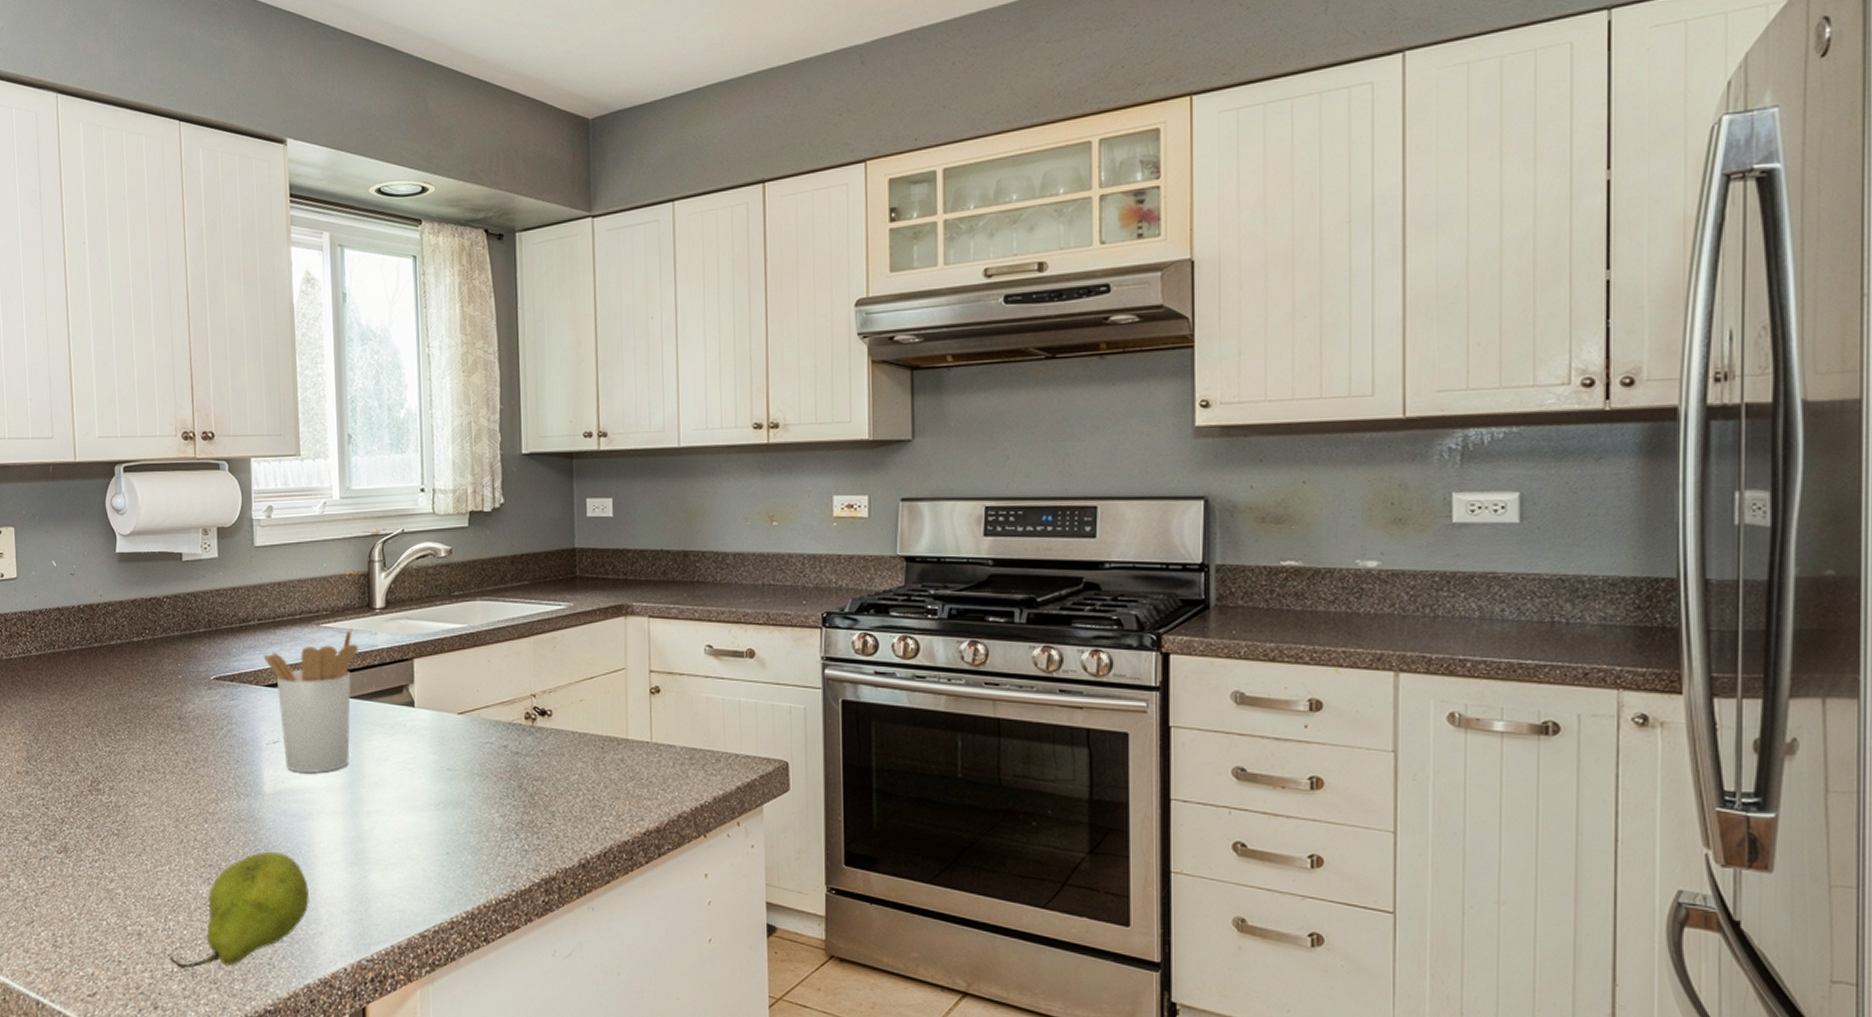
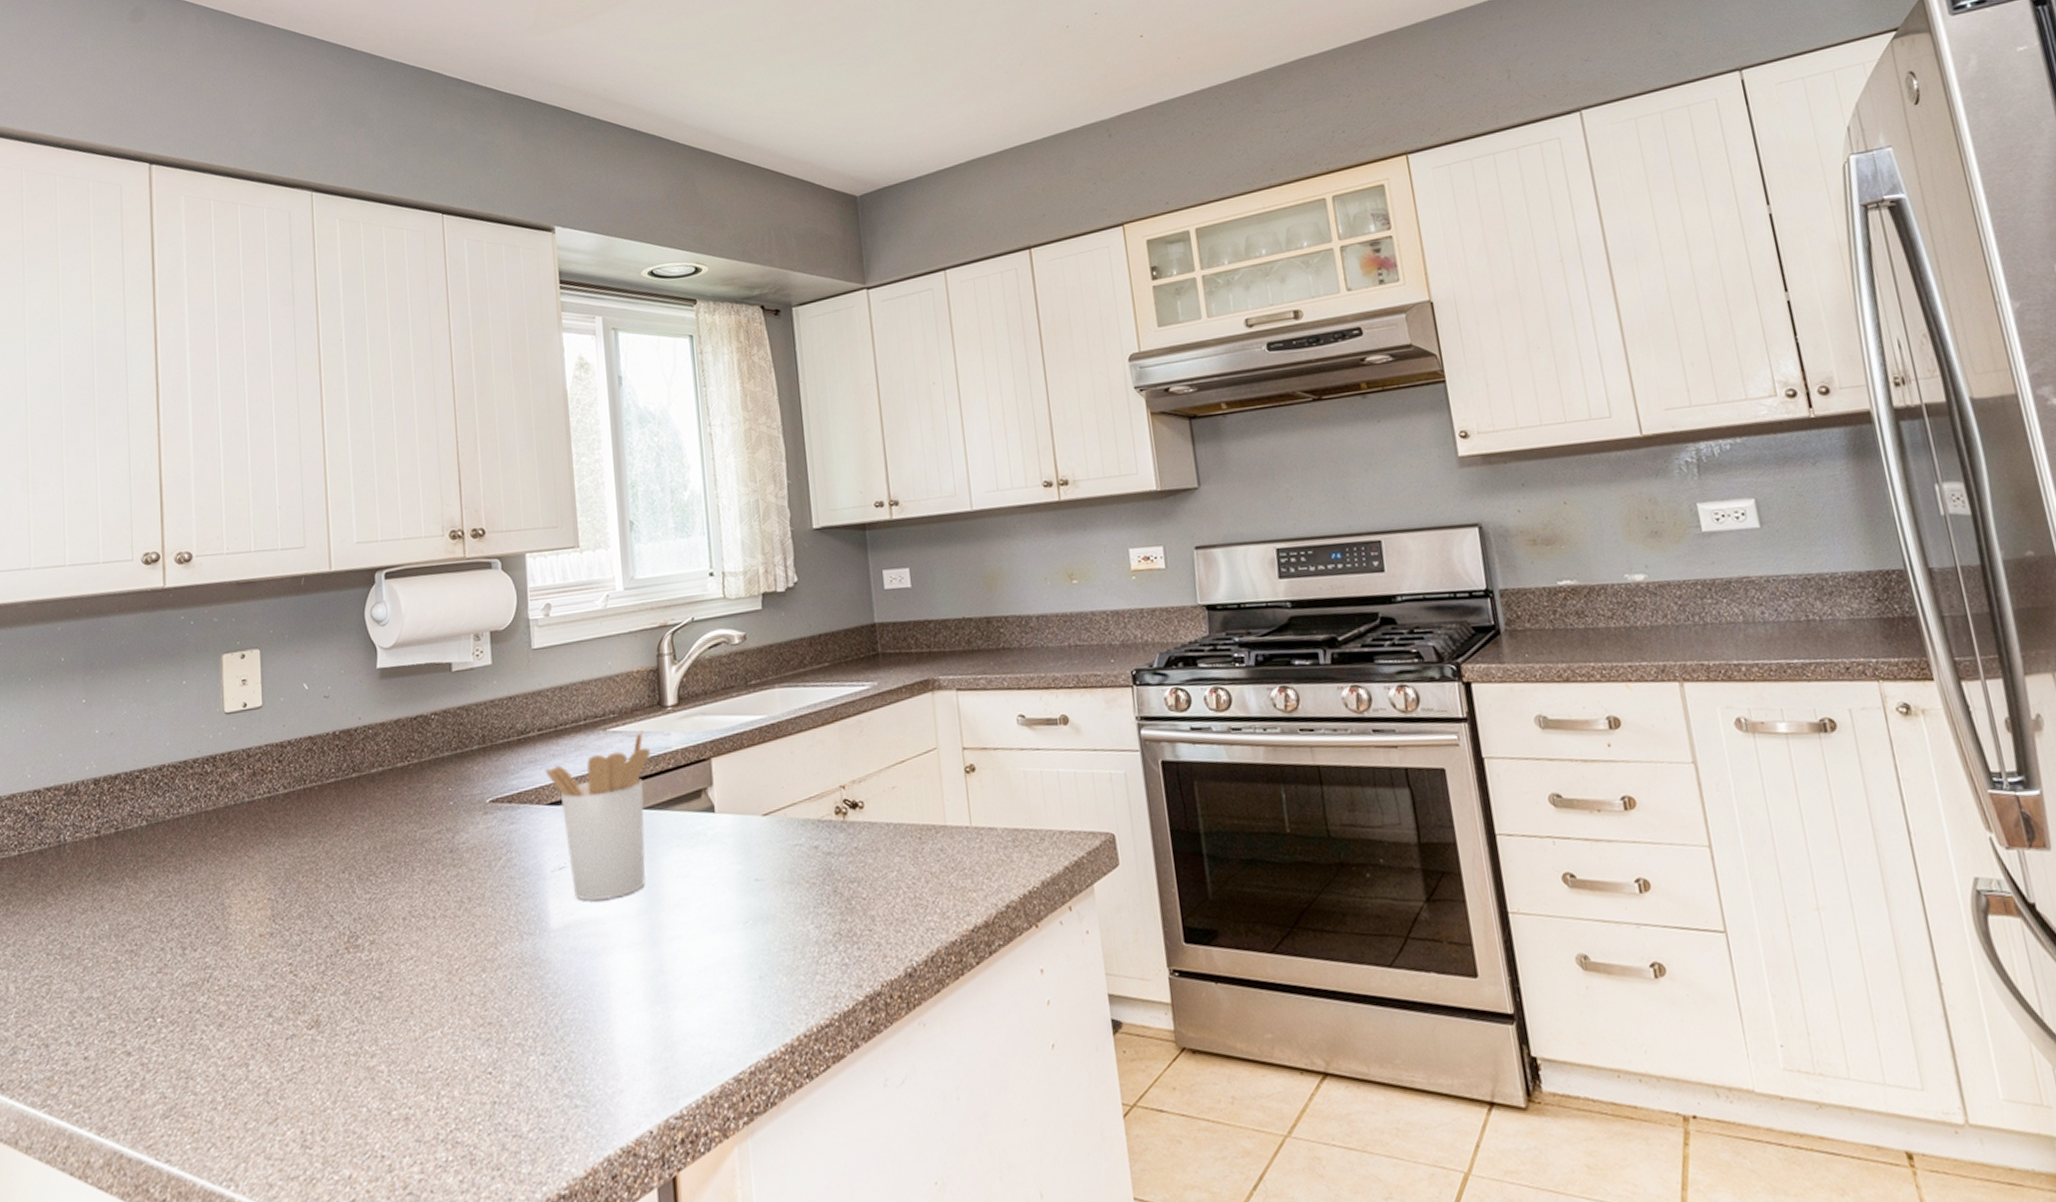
fruit: present [169,851,309,969] -> none [443,998,606,1156]

